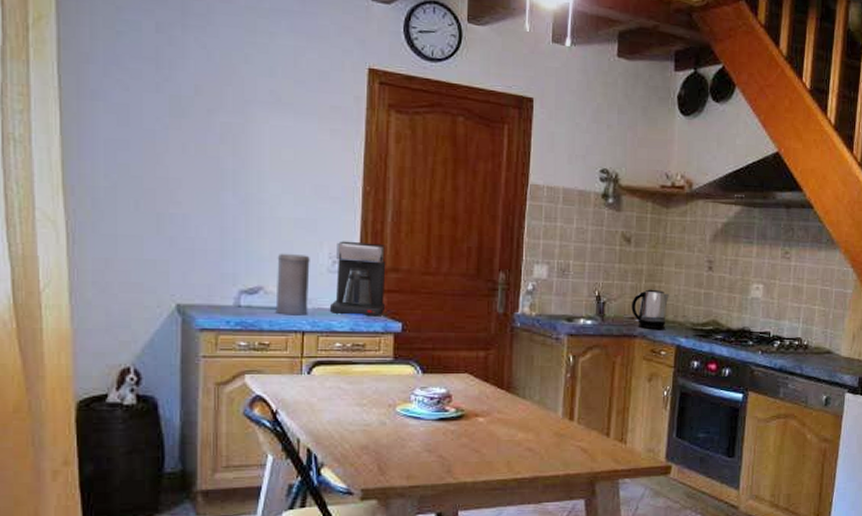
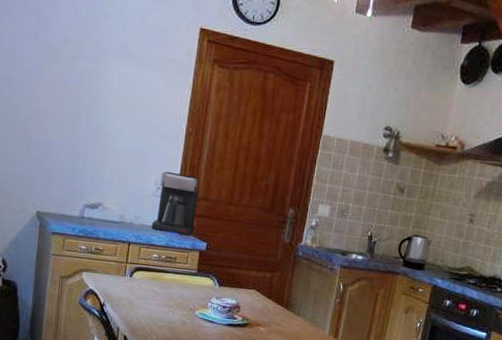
canister: present [275,253,310,316] -> none [110,177,140,230]

